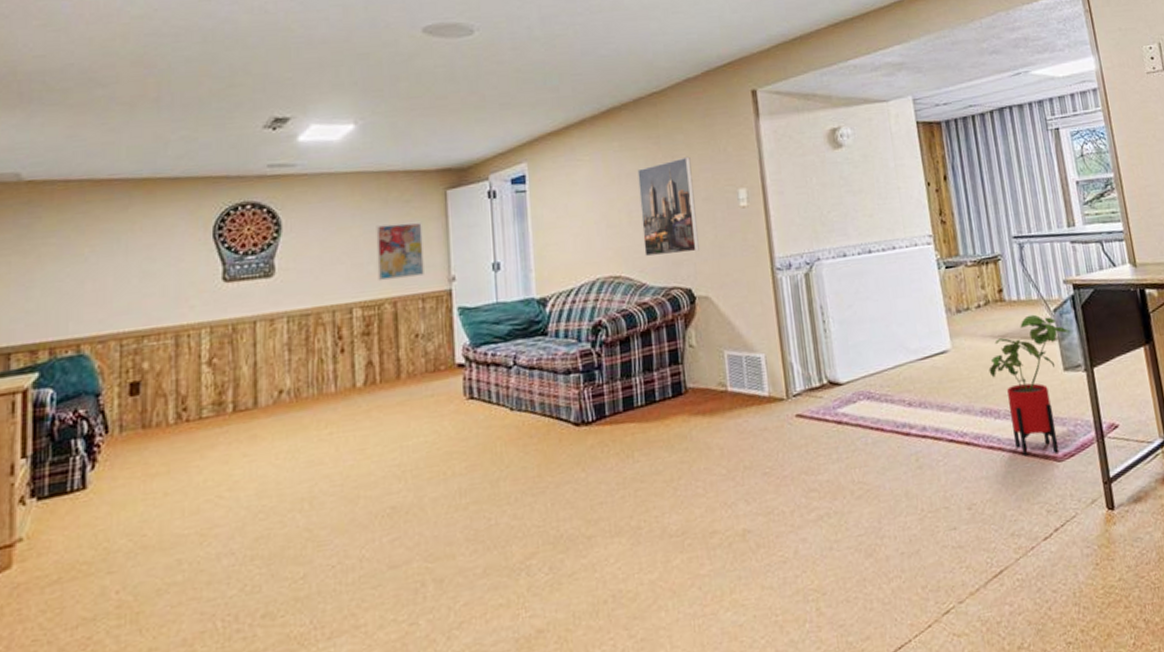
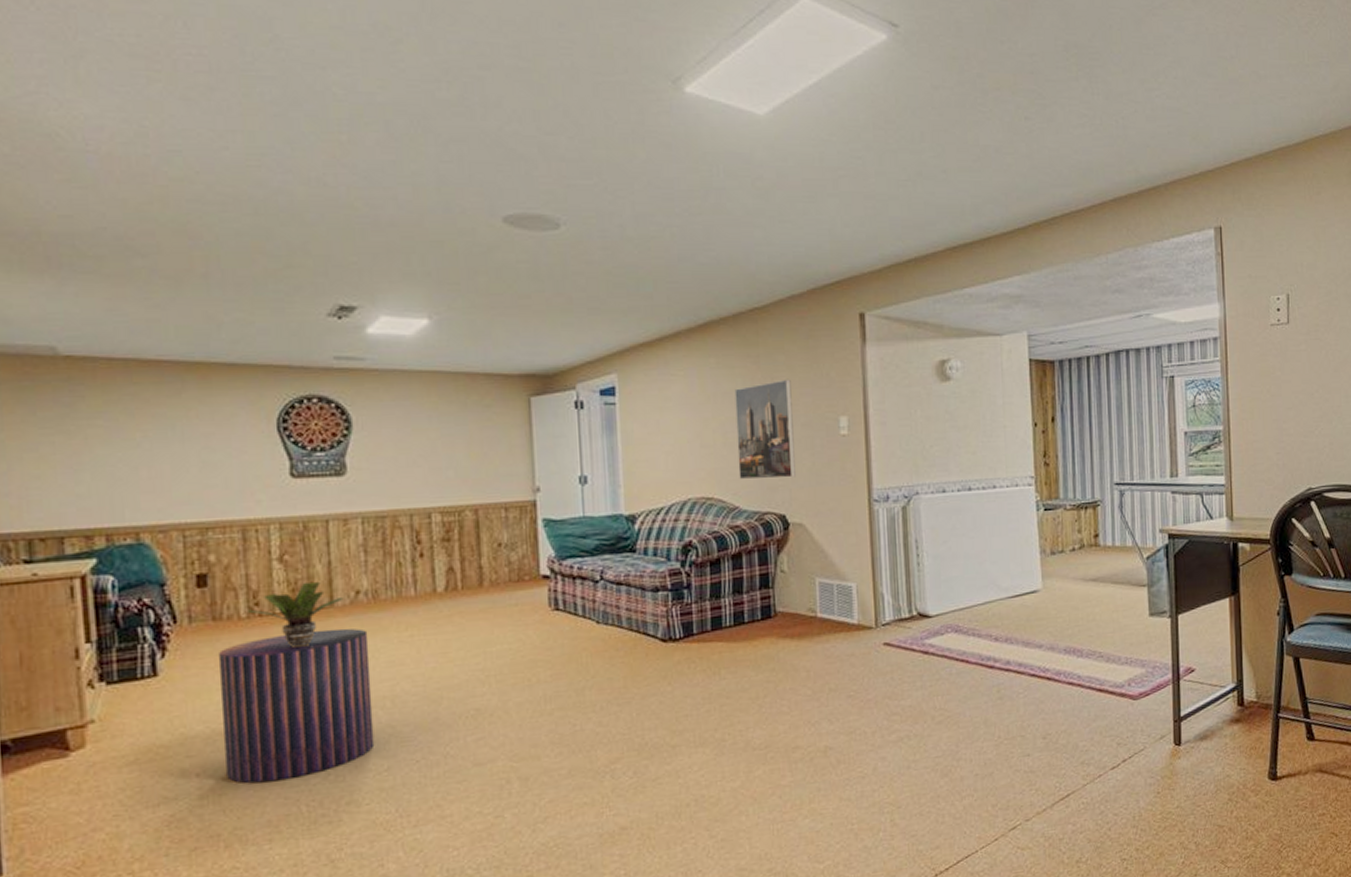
stool: none [144,429,292,599] -> present [217,628,375,783]
potted plant: none [176,383,267,453] -> present [248,581,344,649]
wall art: present [376,221,424,281] -> none [454,428,507,488]
house plant: present [989,314,1069,456] -> none [1076,560,1159,693]

